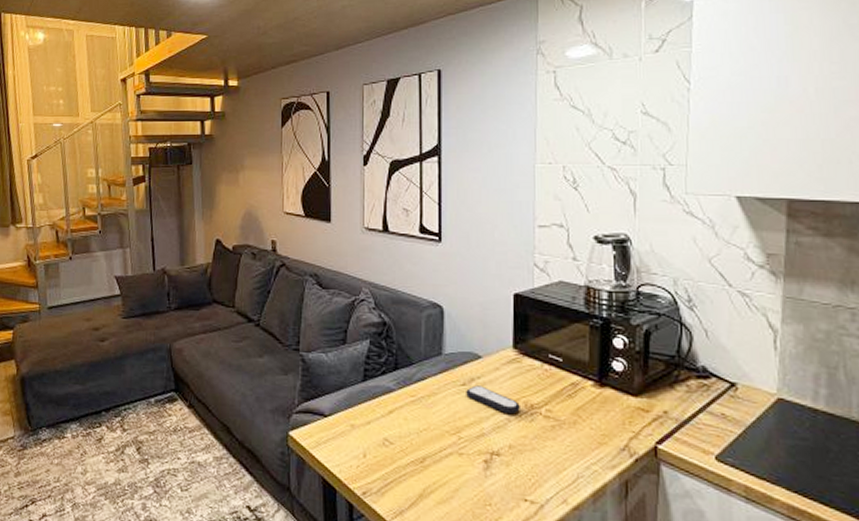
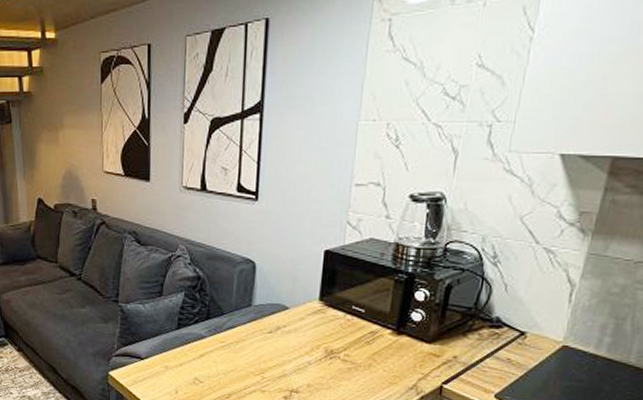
remote control: present [466,385,520,415] -> none [272,333,321,359]

